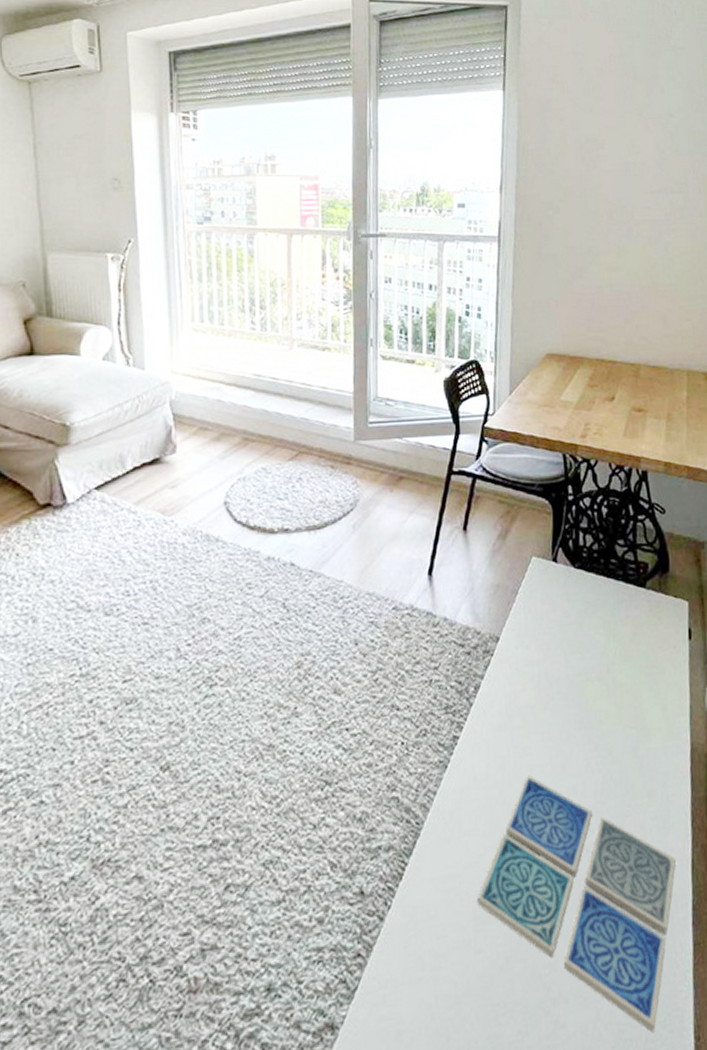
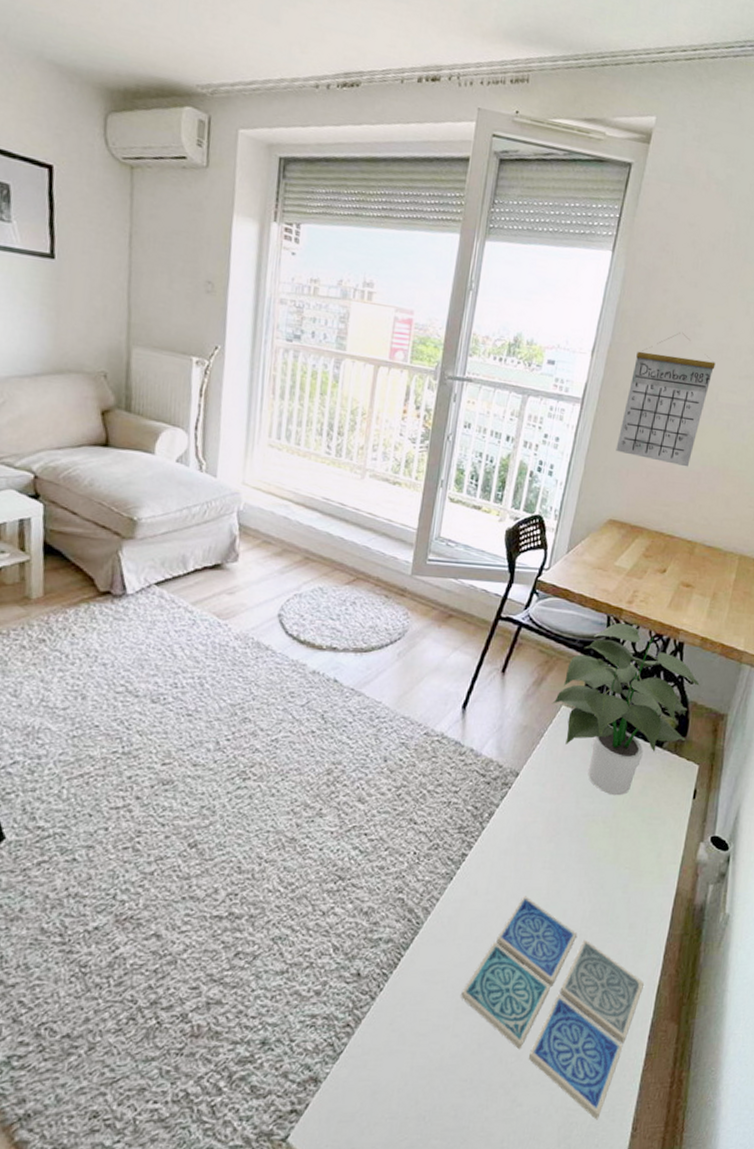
potted plant: none [521,459,674,648] -> present [551,622,701,796]
calendar: none [540,158,625,289] -> present [616,333,716,467]

